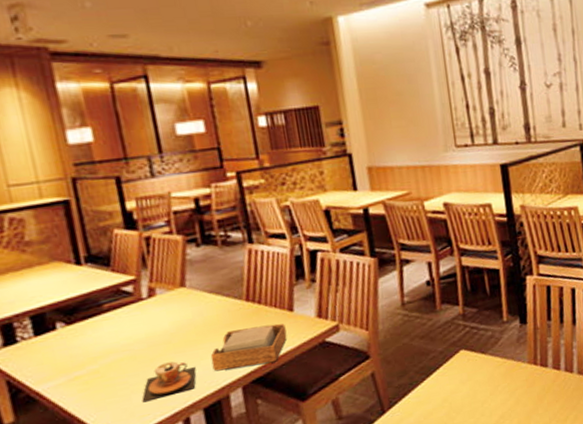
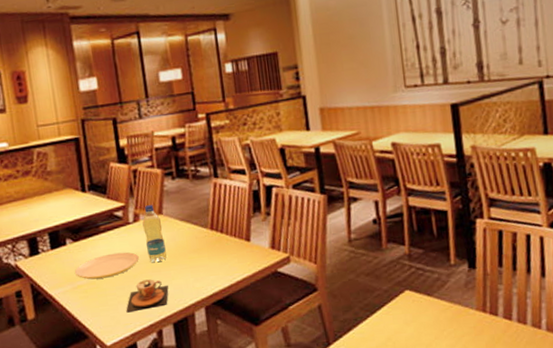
plate: none [70,332,157,368] -> present [75,252,139,280]
bottle: none [159,276,193,343] -> present [142,205,167,263]
napkin holder: present [210,323,287,372] -> none [180,251,244,291]

